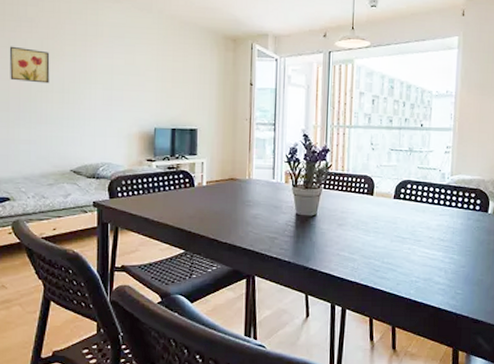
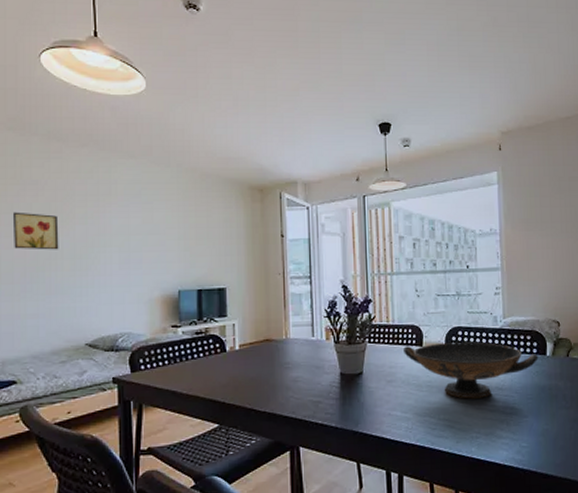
decorative bowl: none [355,194,481,247] -> present [404,342,539,399]

